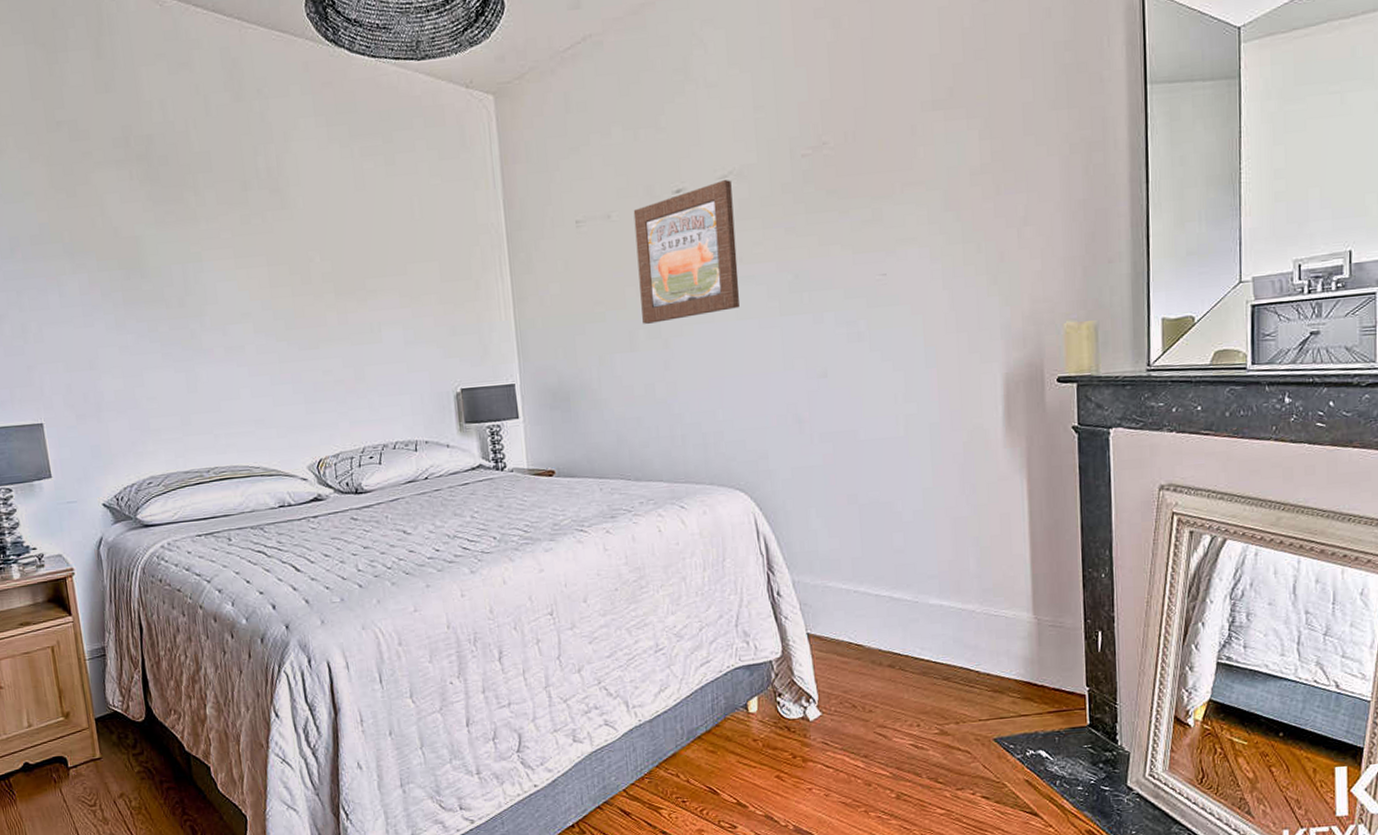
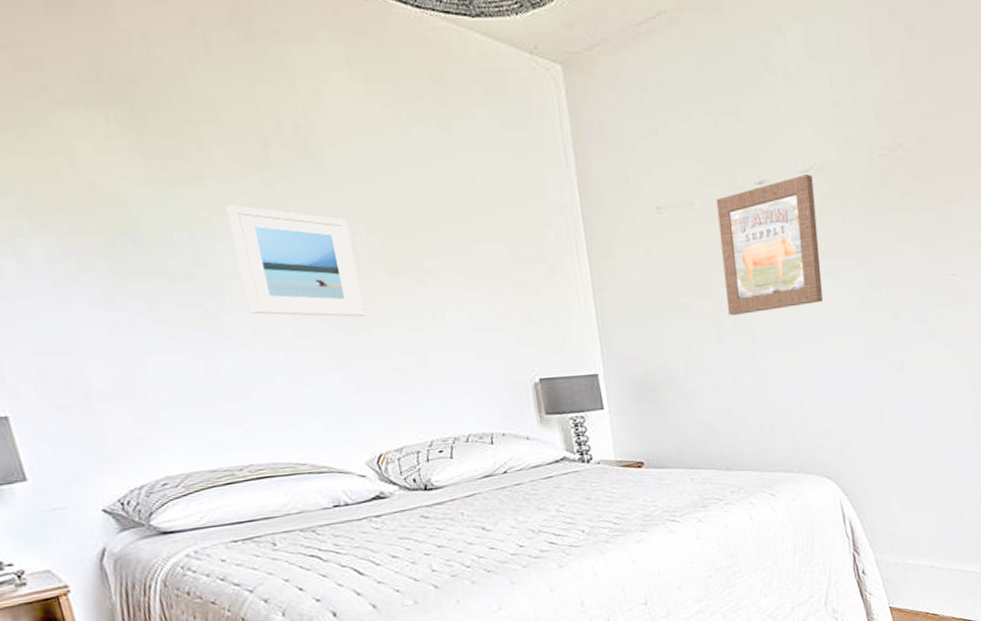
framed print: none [212,240,316,335] -> present [226,205,367,317]

